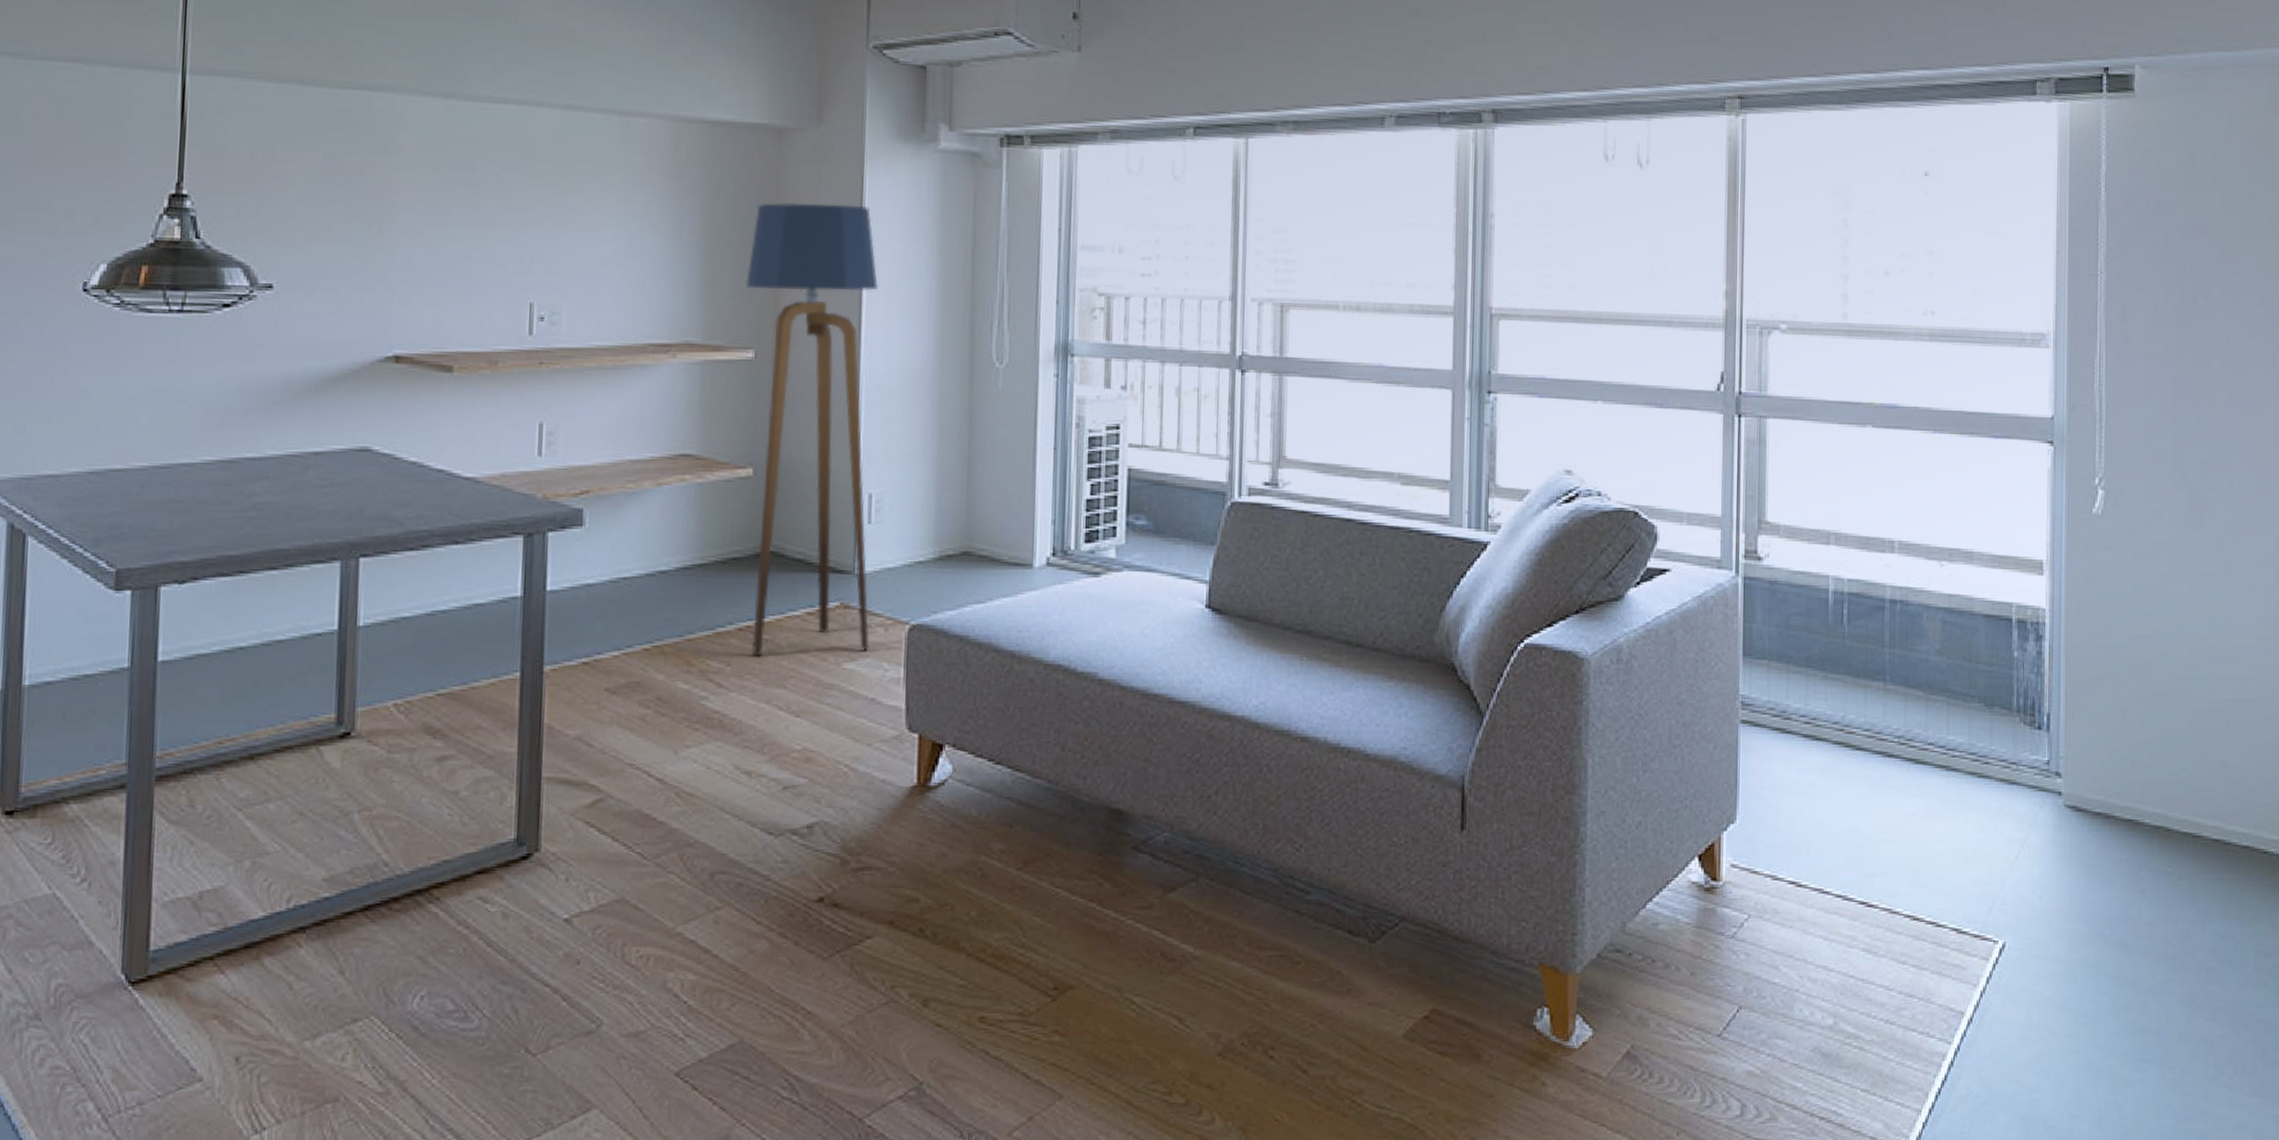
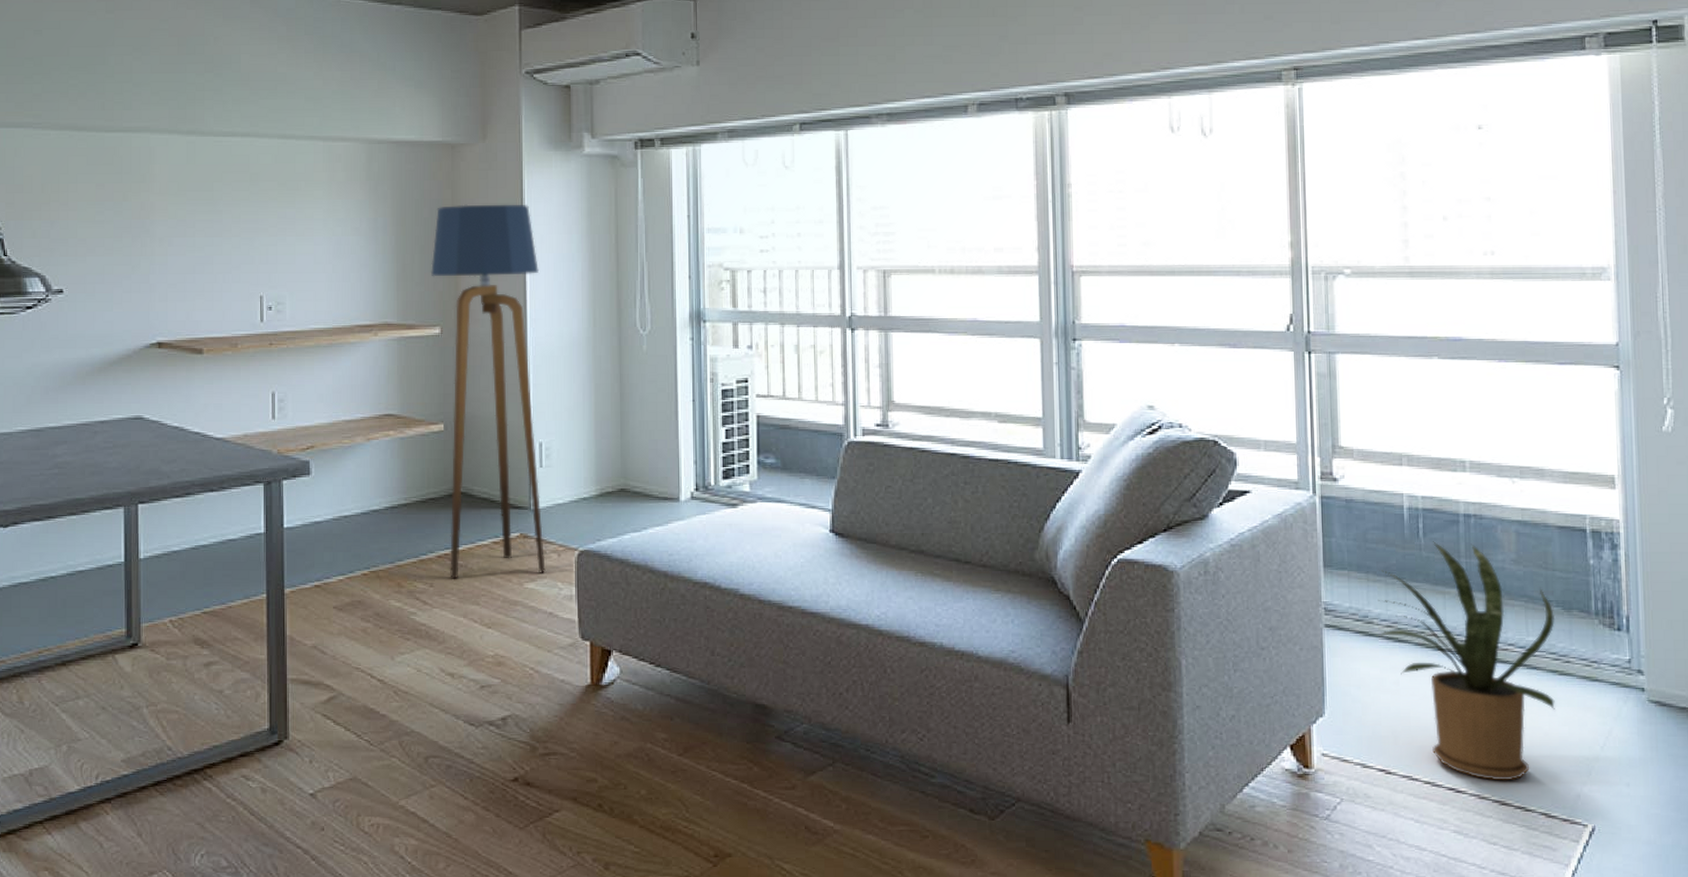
house plant: none [1794,629,1976,894] -> present [1376,541,1555,781]

